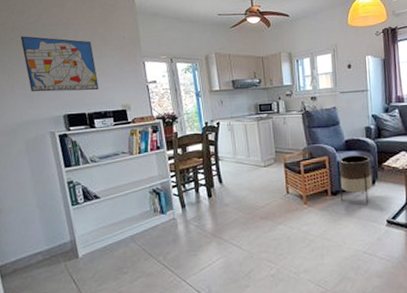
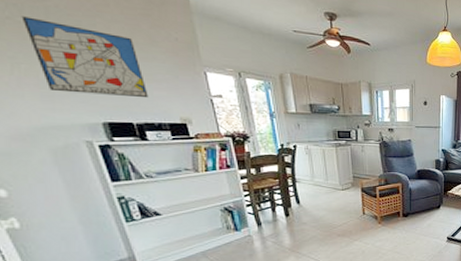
planter: present [338,155,373,204] -> none [410,184,438,224]

